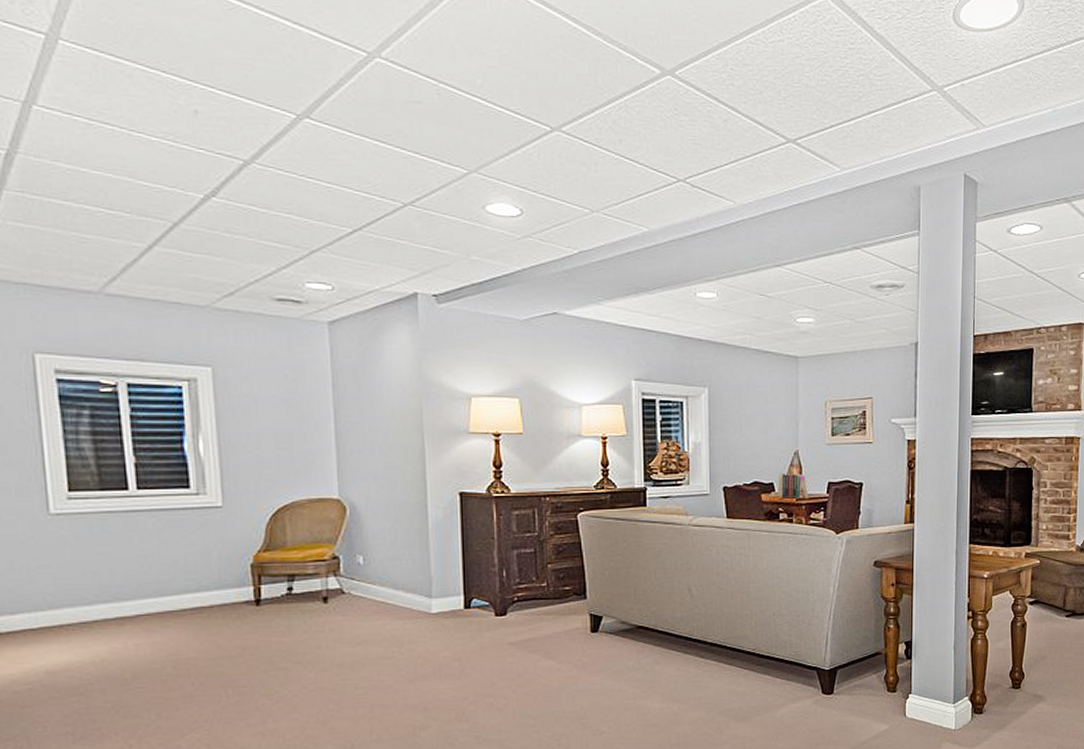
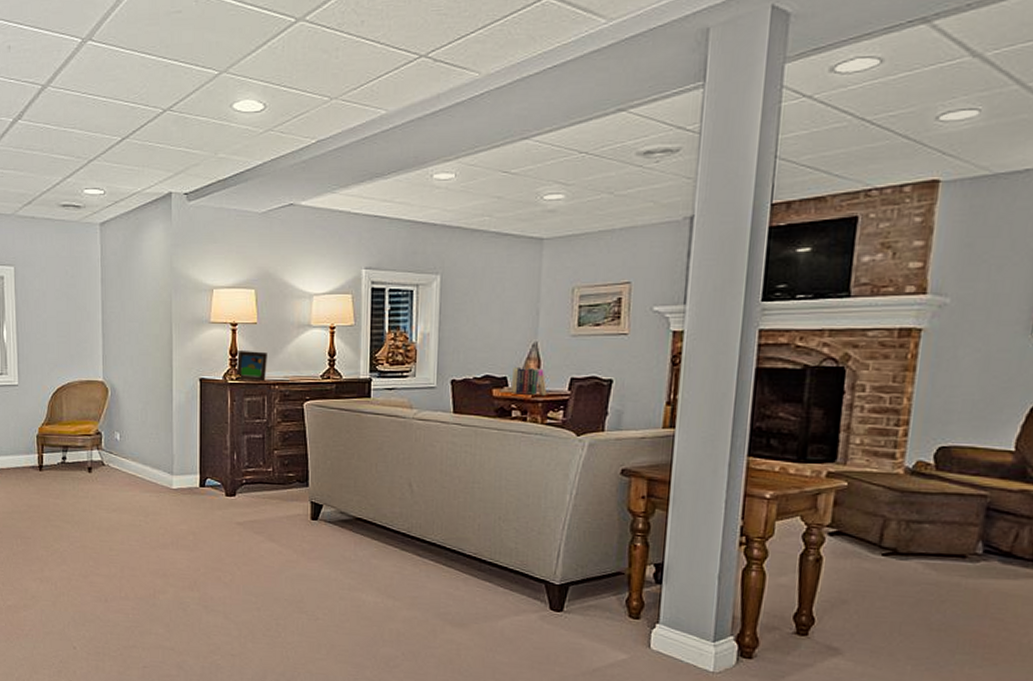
picture frame: none [501,462,536,494] -> present [236,351,267,382]

